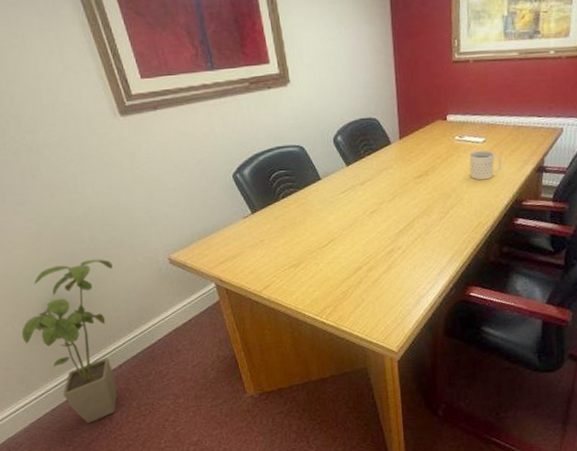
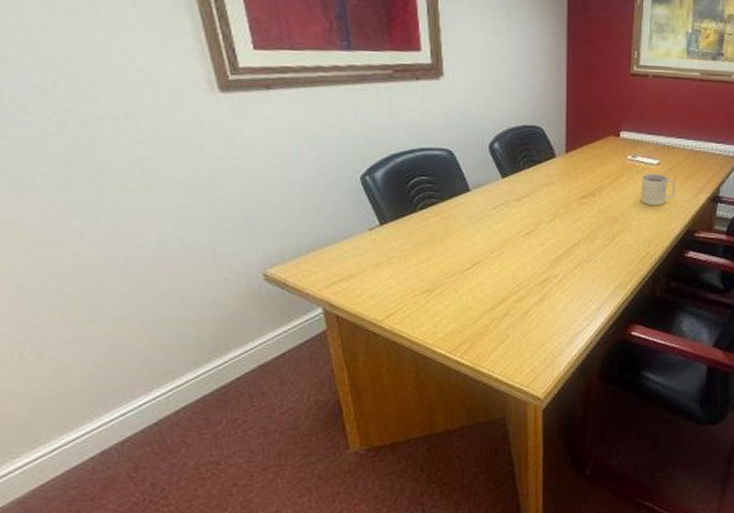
house plant: present [21,259,117,423] -> none [33,270,184,490]

